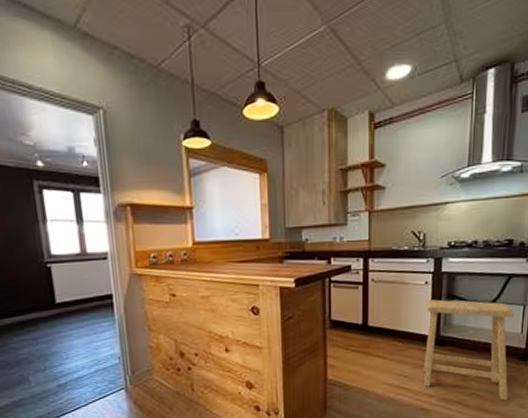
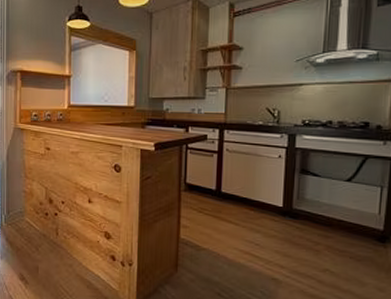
stool: present [423,299,514,401] -> none [275,173,371,282]

